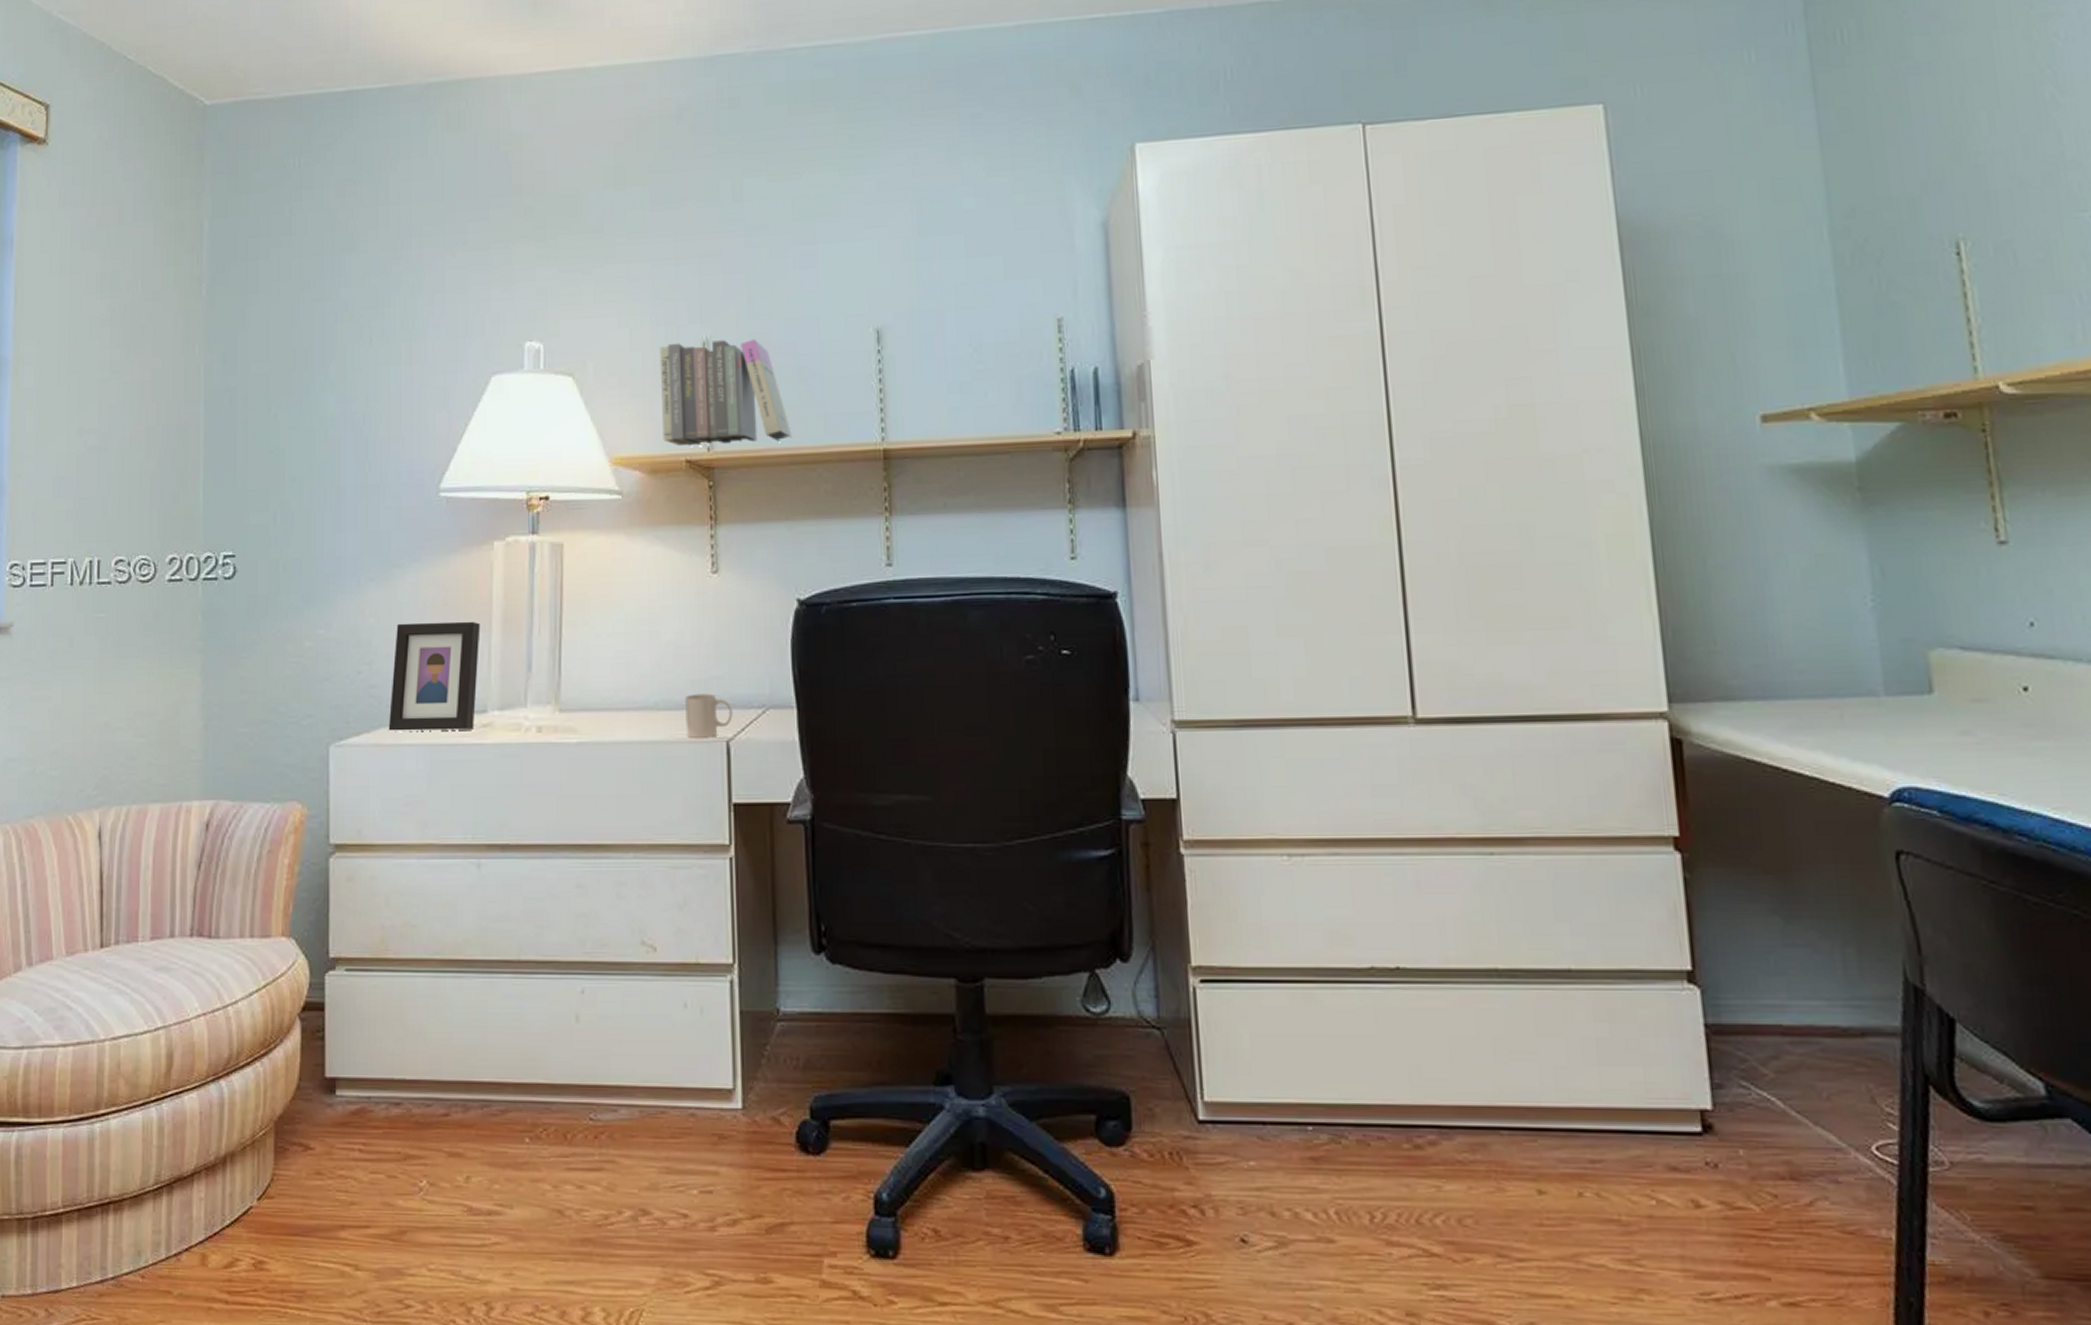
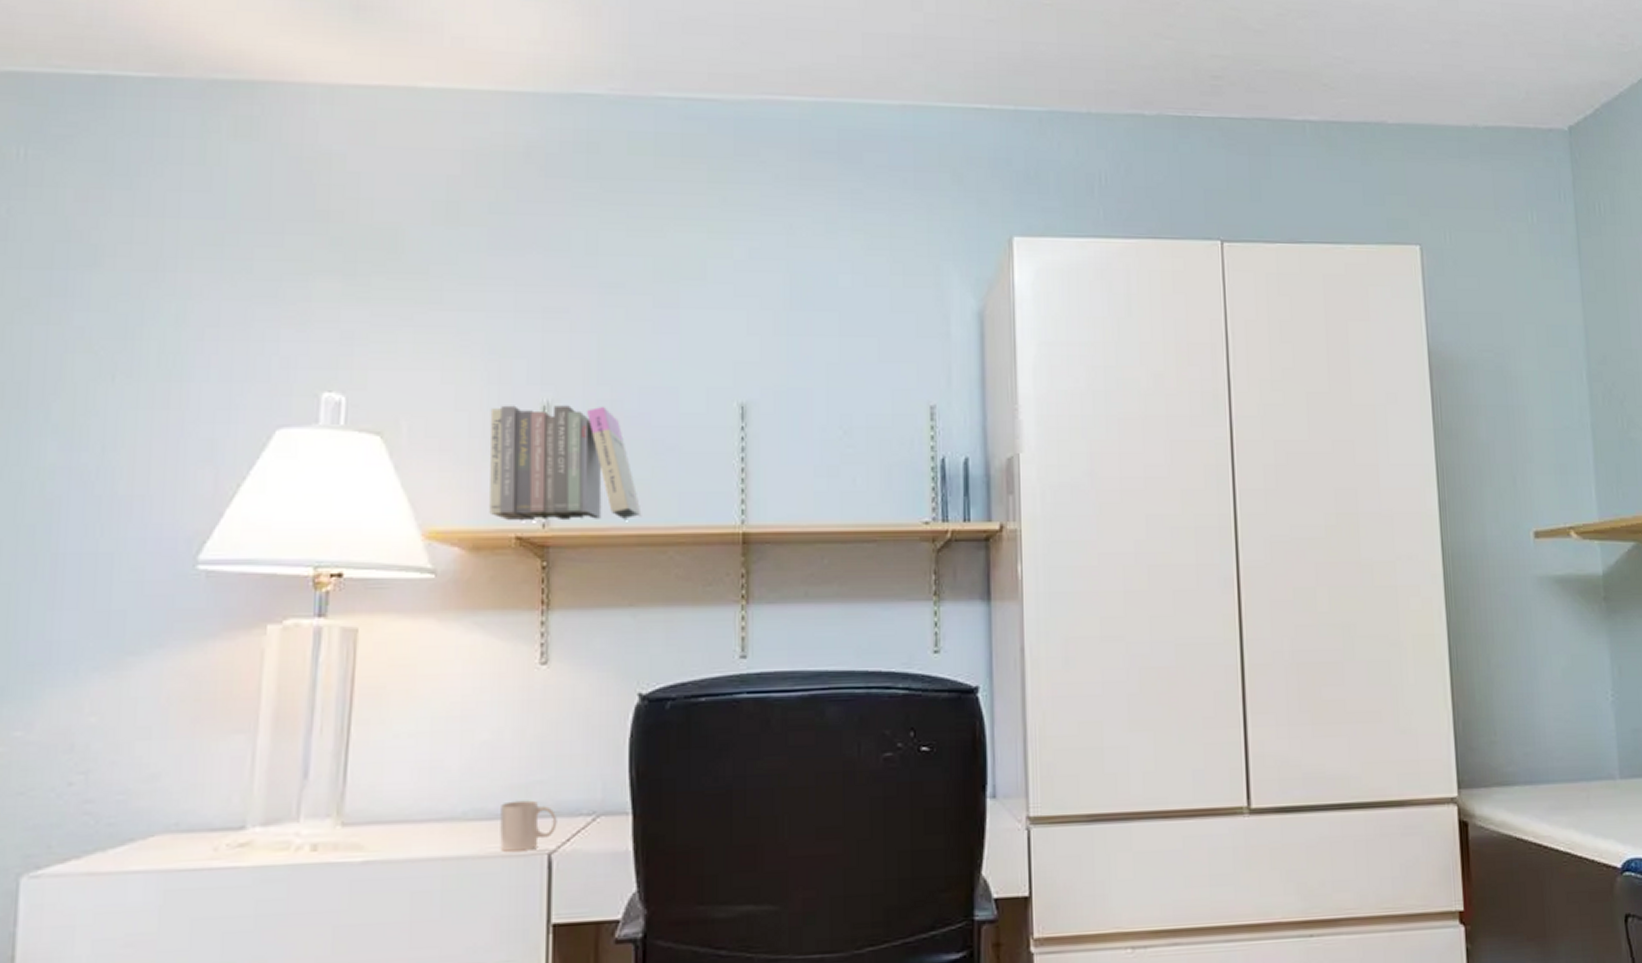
picture frame: present [388,621,481,731] -> none [107,719,243,856]

